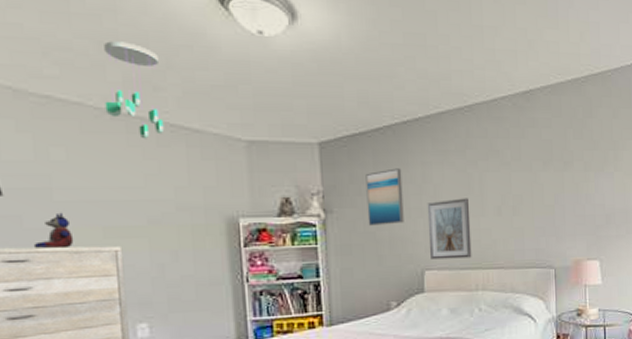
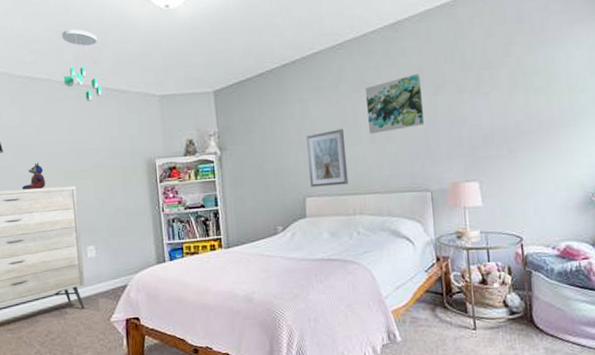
wall art: present [365,168,404,226] -> none [252,107,286,160]
wall art: none [493,147,552,206] -> present [365,74,425,134]

